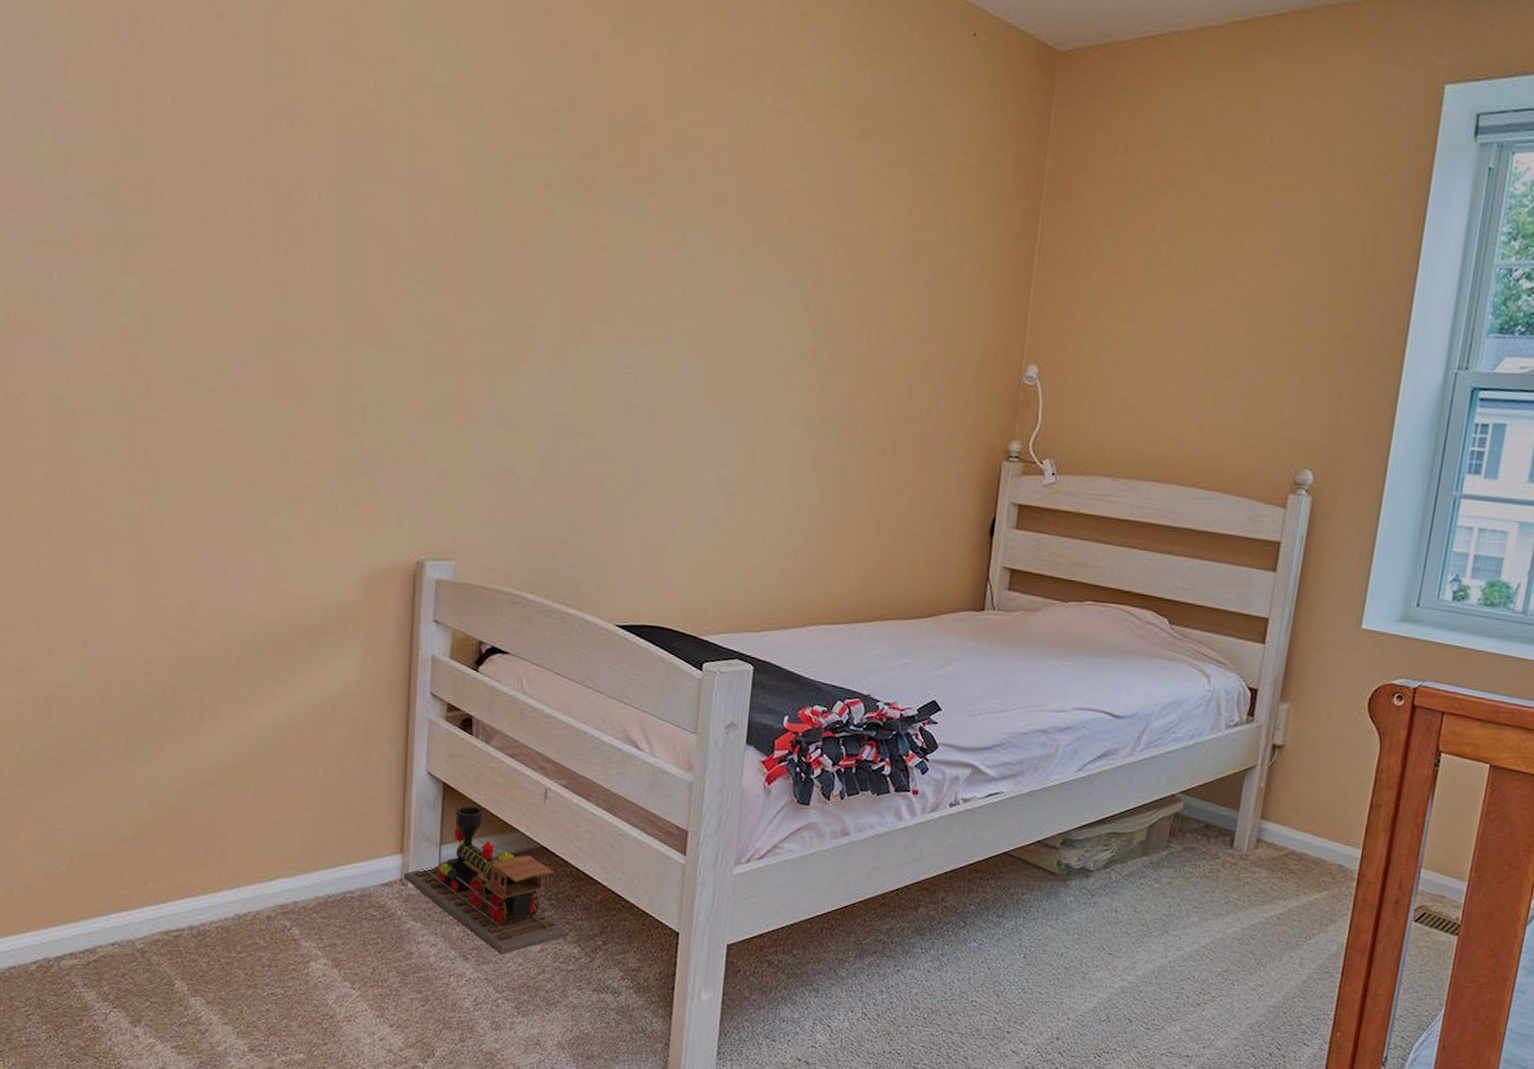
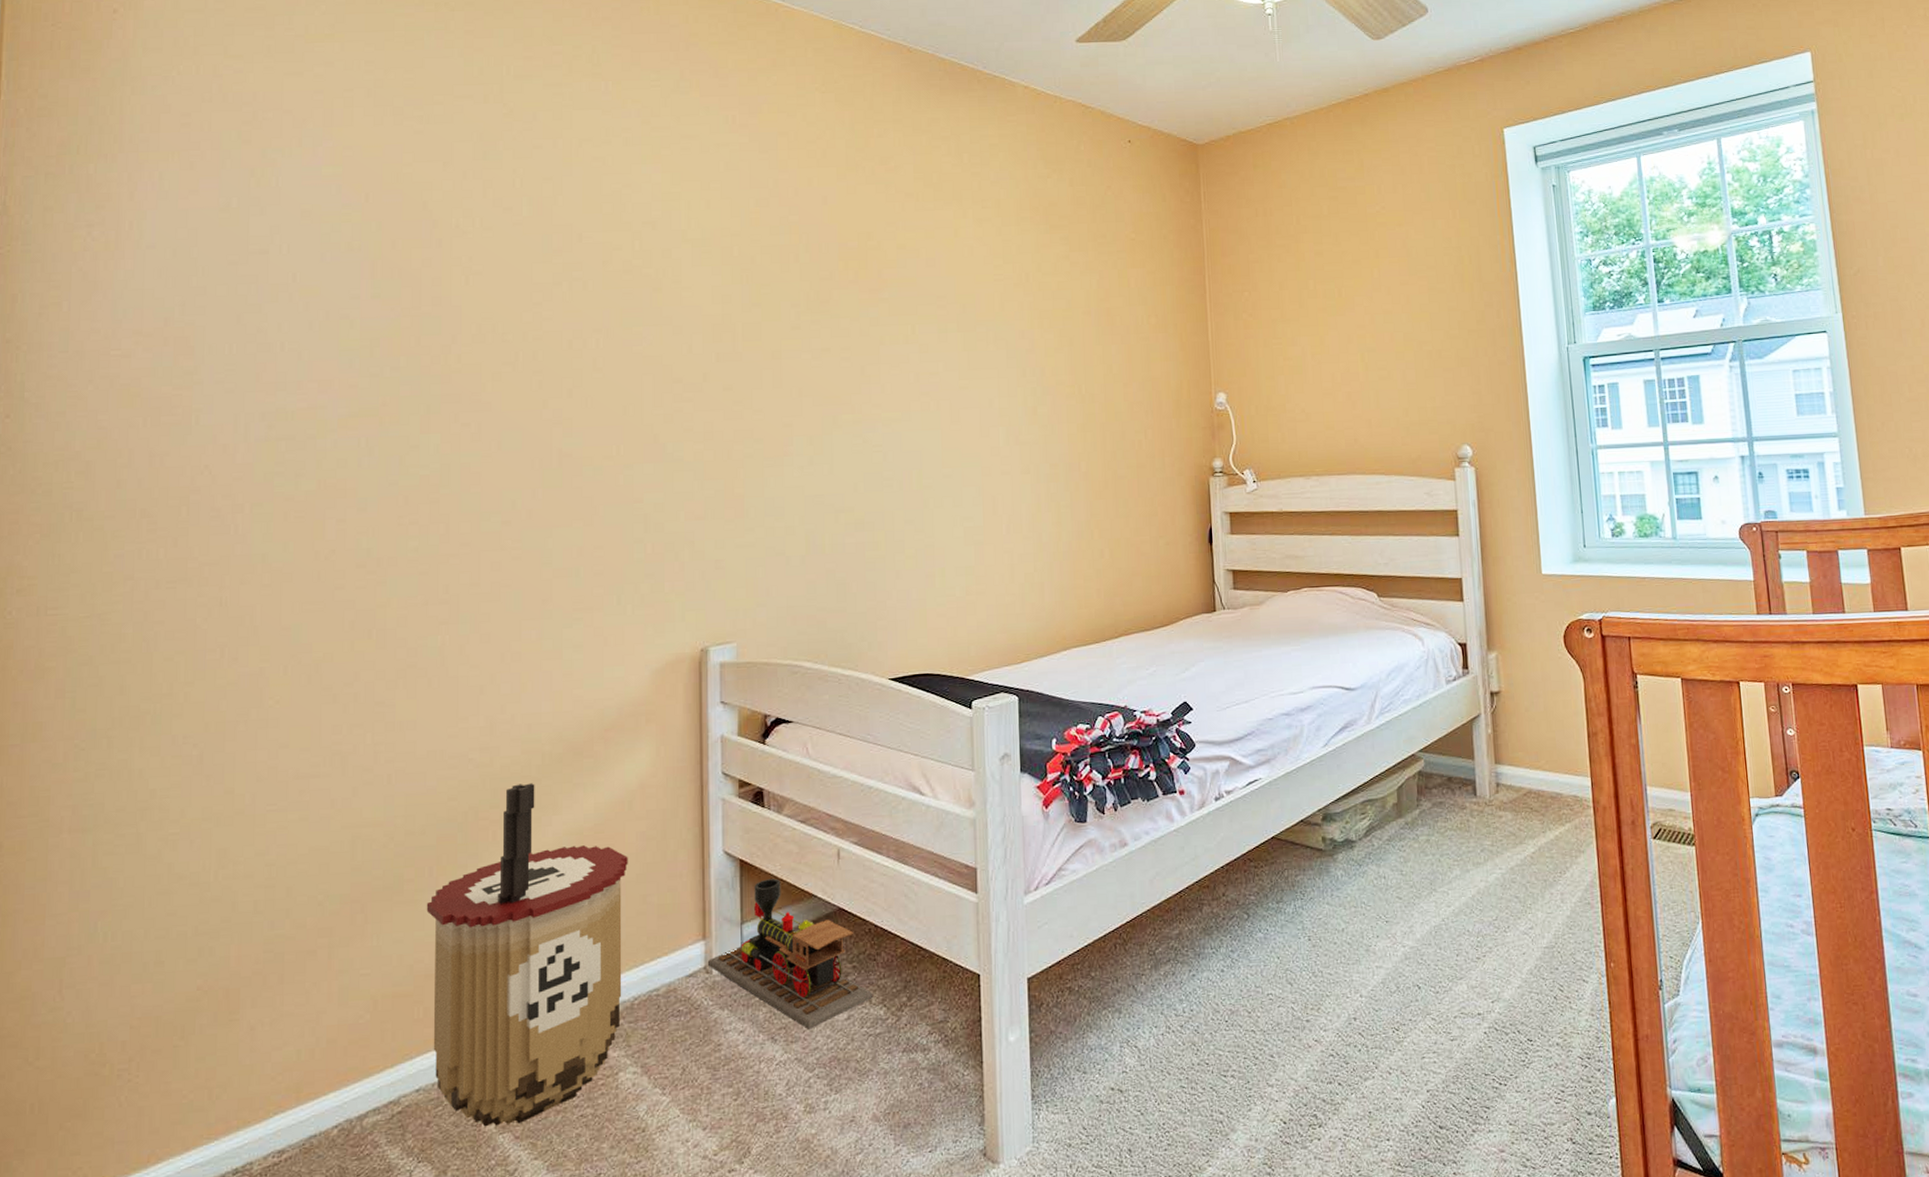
trash can: none [122,670,328,990] -> present [426,783,628,1127]

